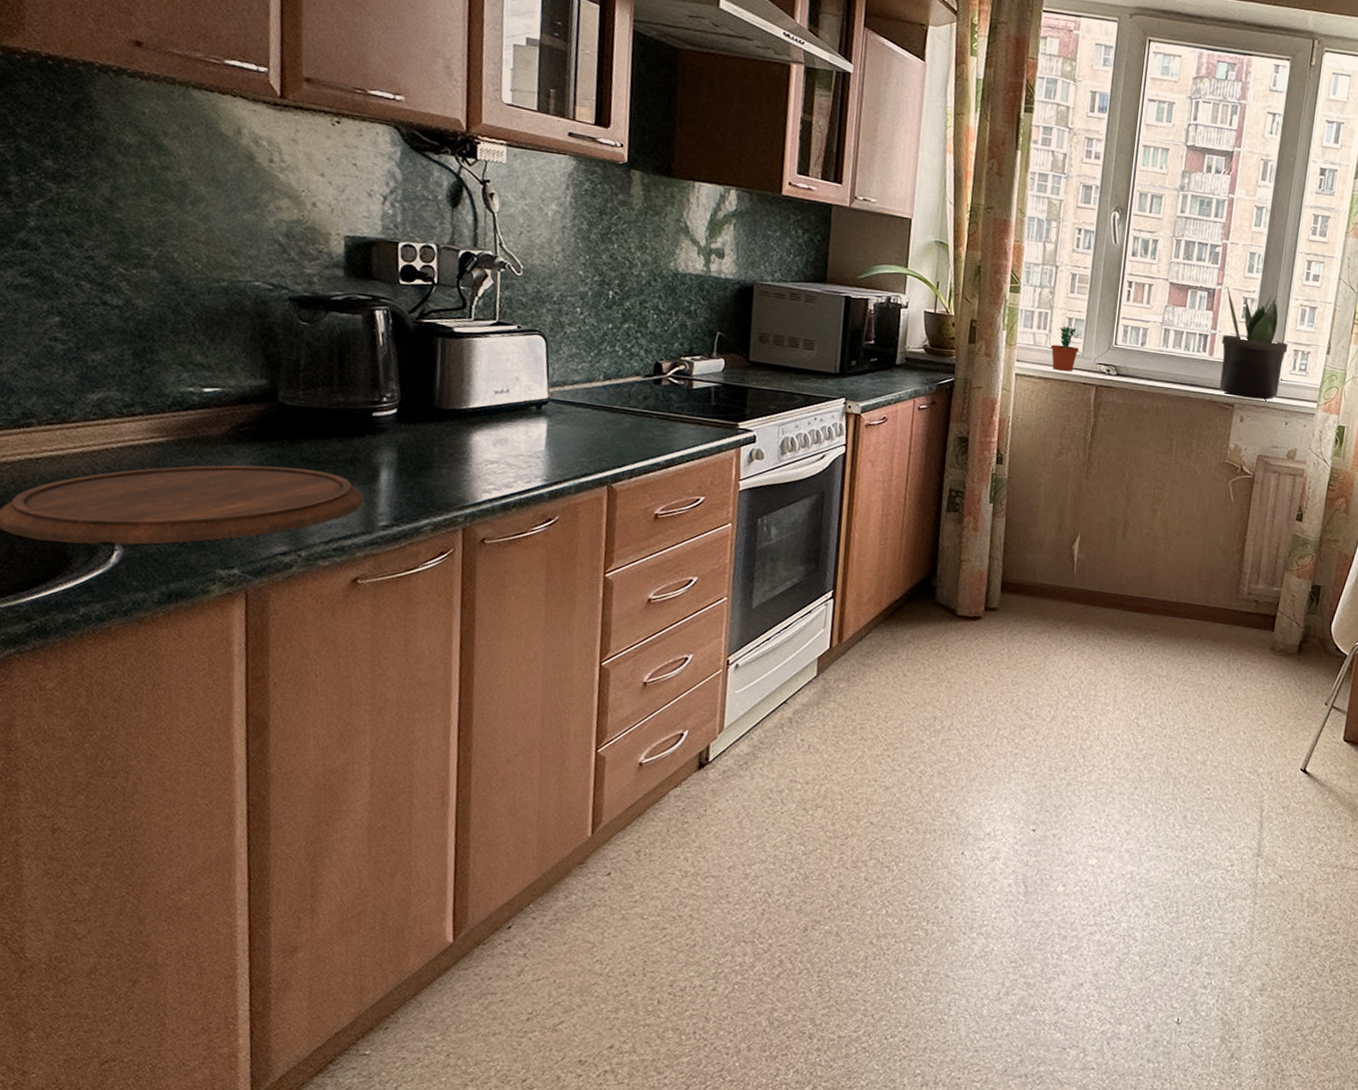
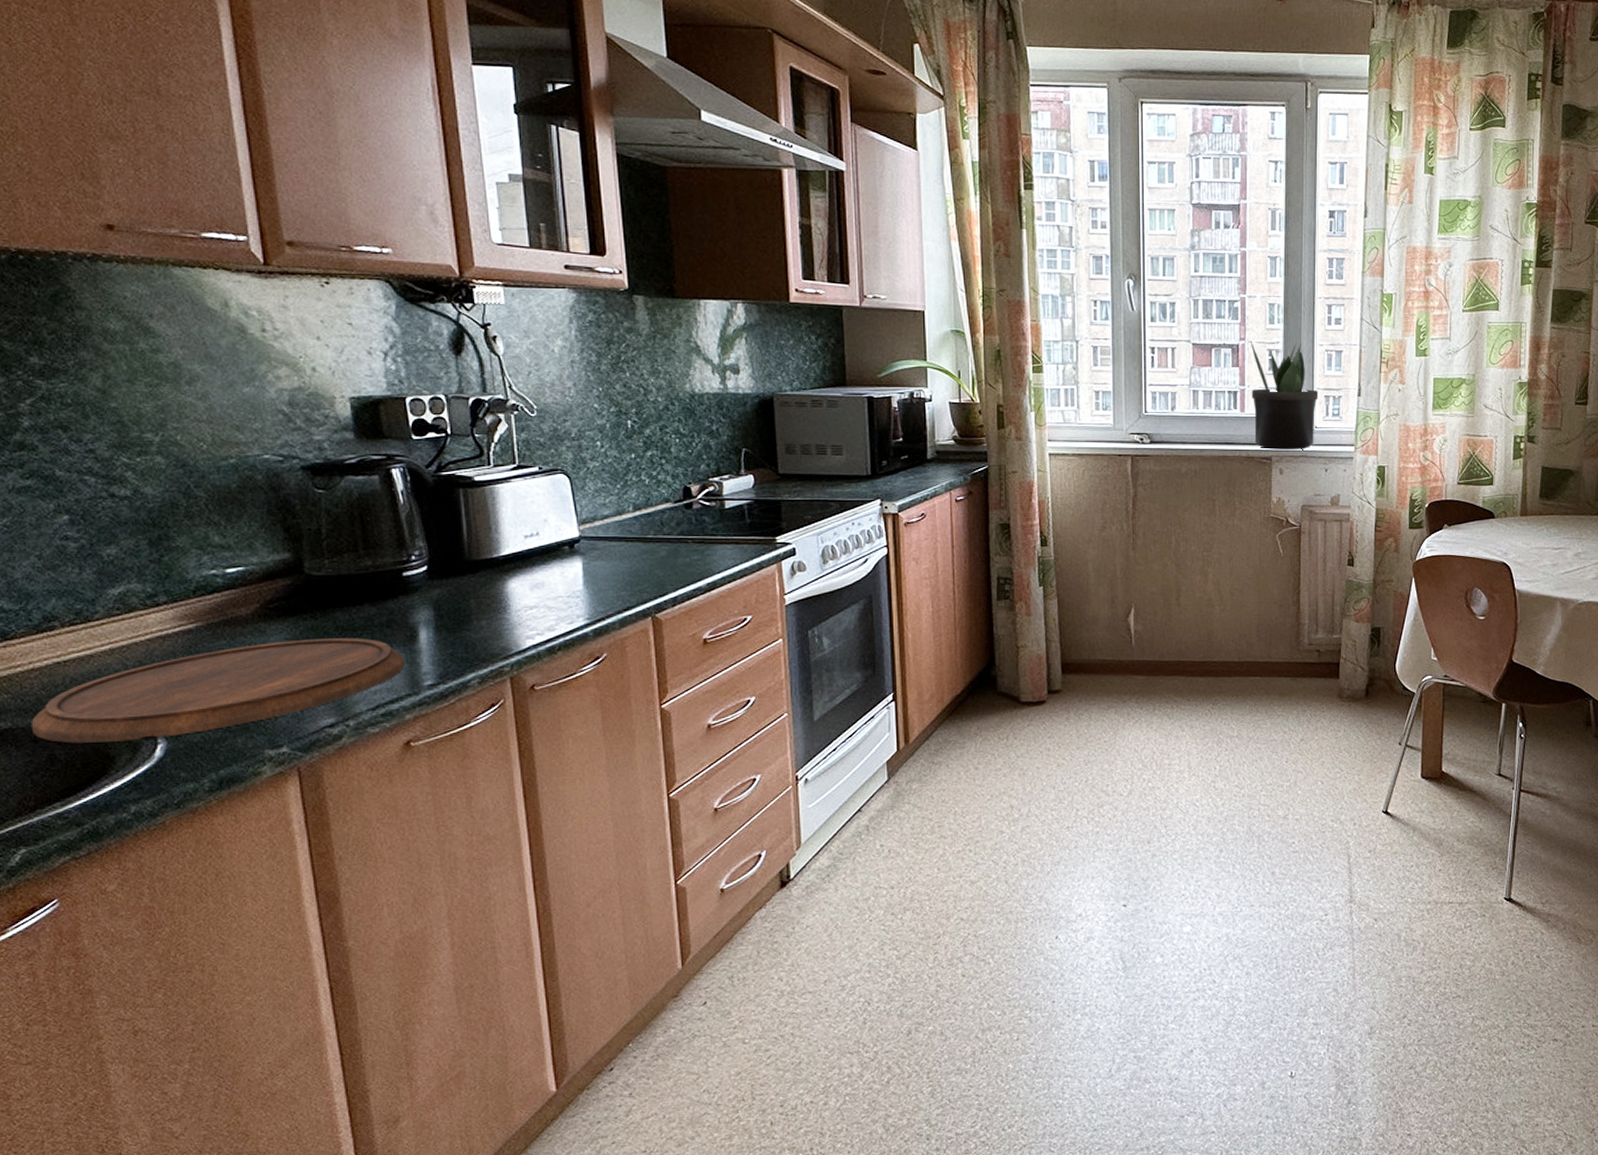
flower pot: present [1051,326,1080,372] -> none [1081,400,1110,446]

